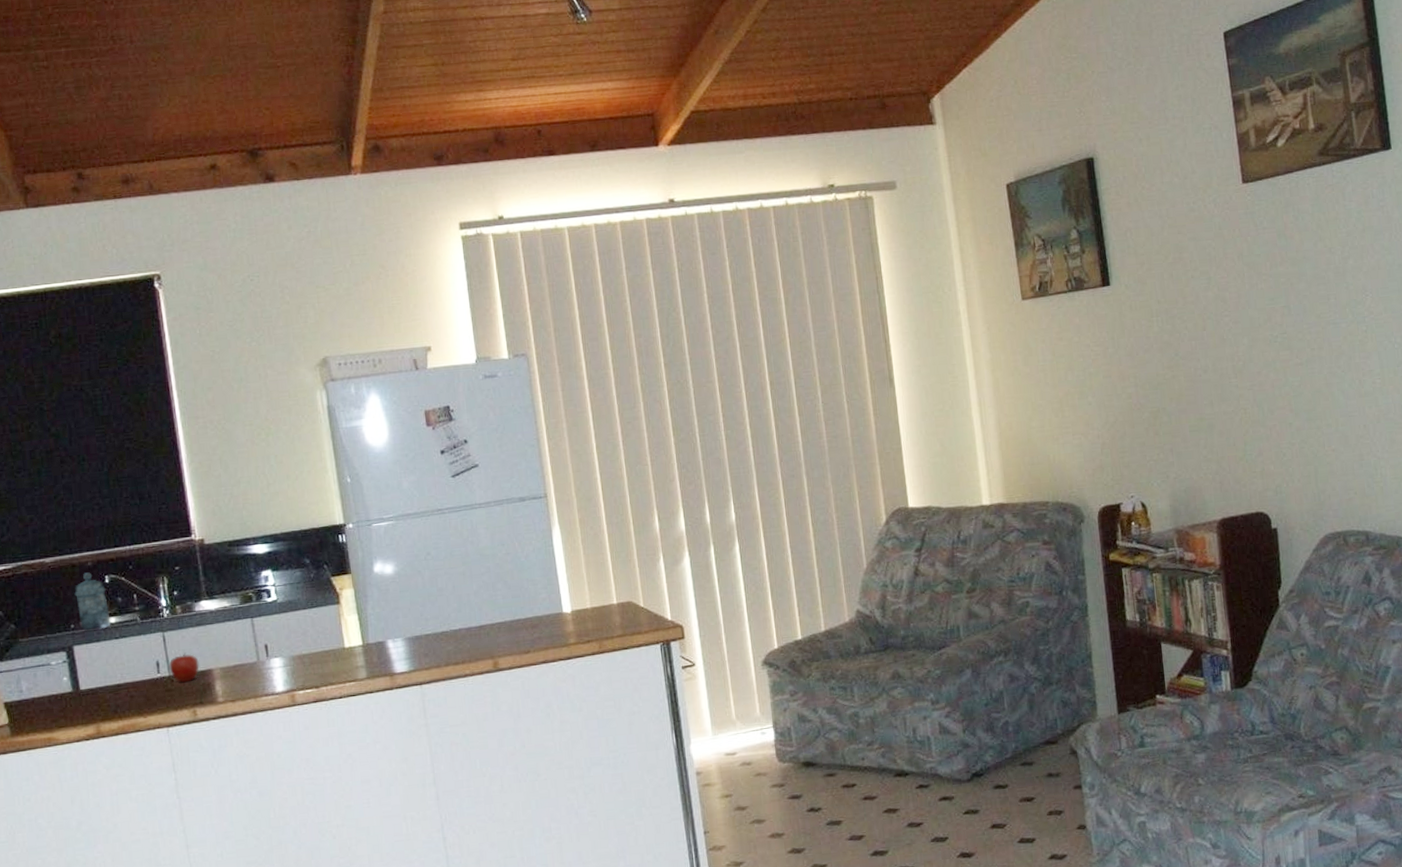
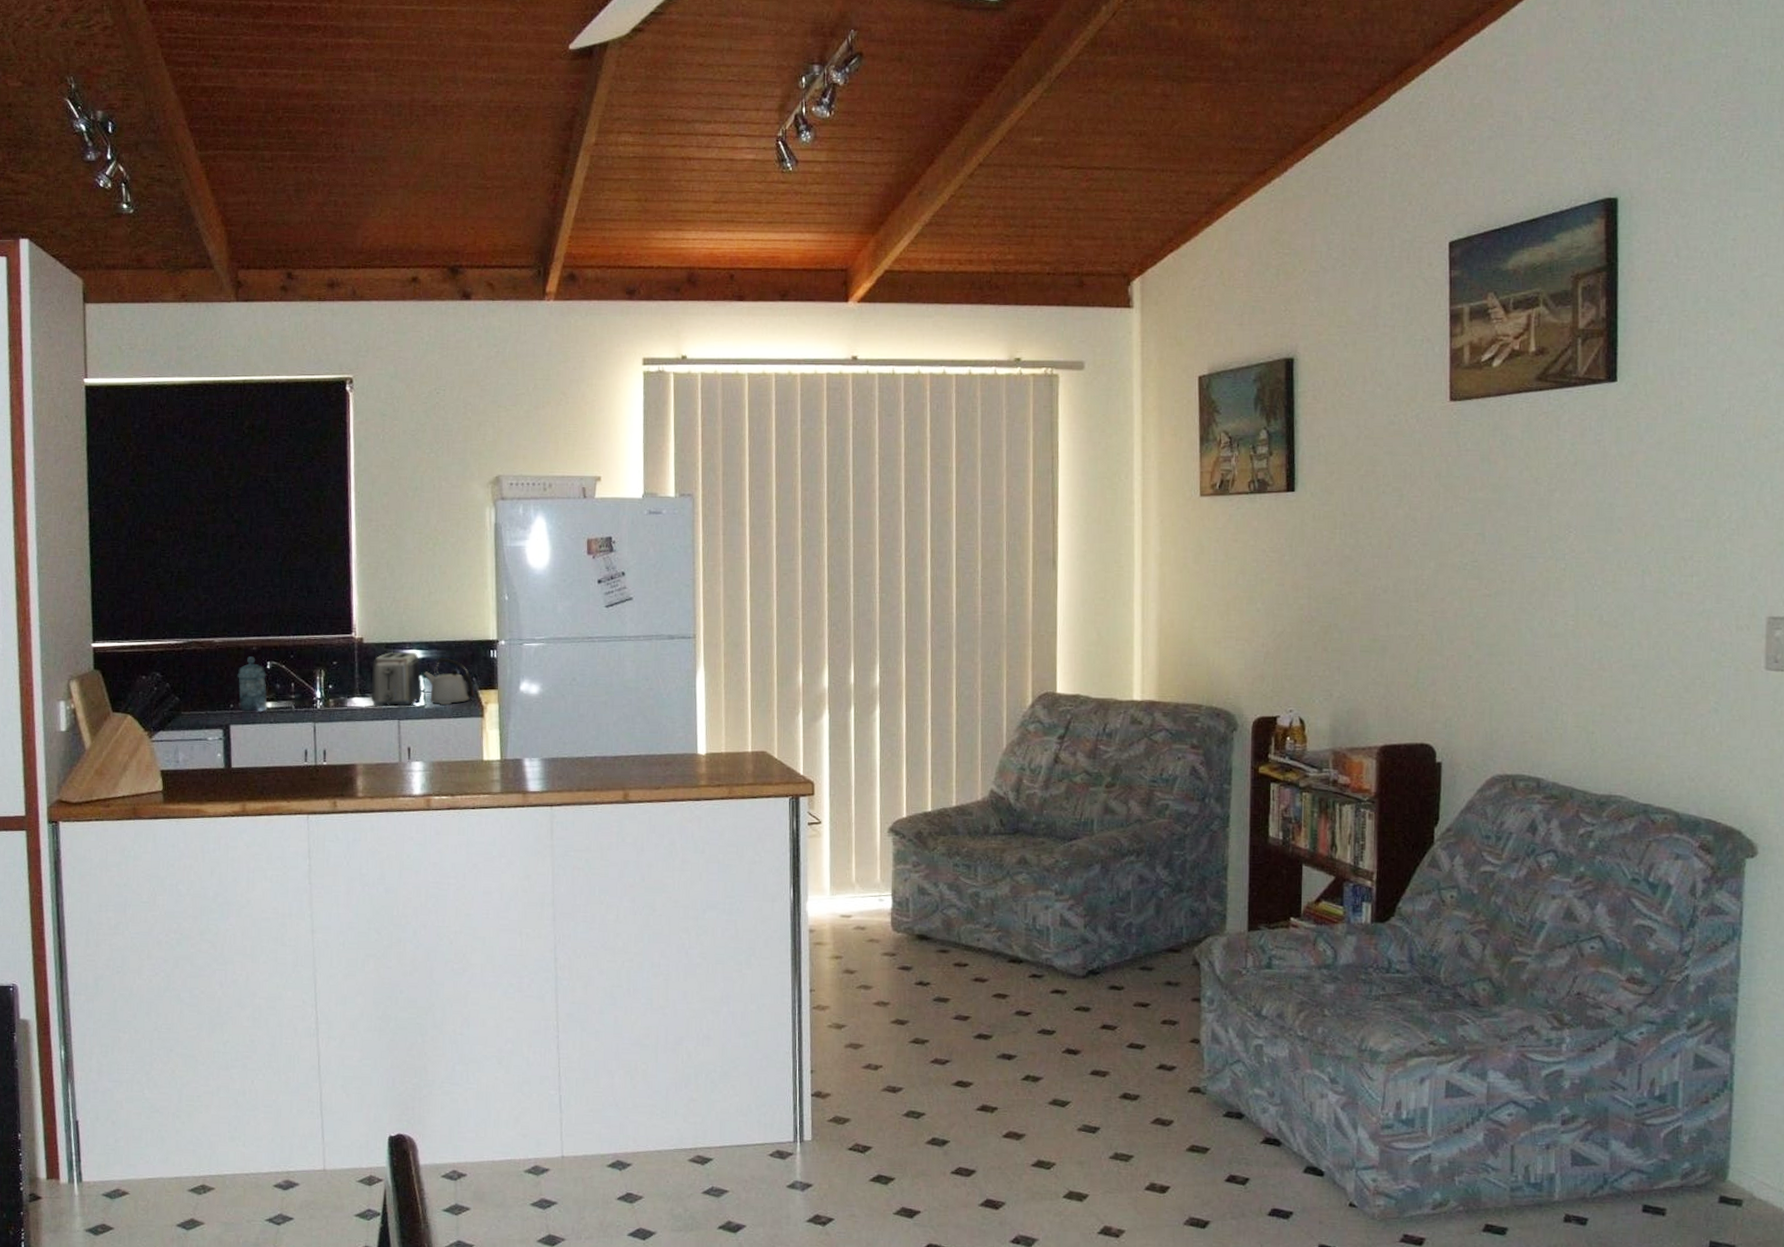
fruit: present [169,652,200,683] -> none [316,745,345,774]
toaster: none [217,547,273,608] -> present [371,652,423,707]
kettle: none [271,548,328,597] -> present [423,657,475,705]

